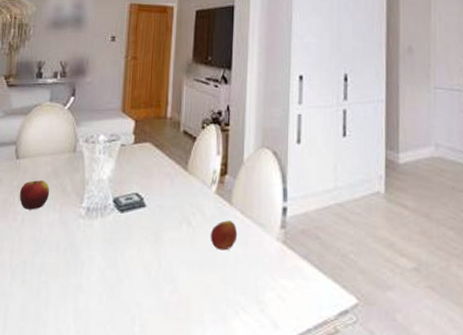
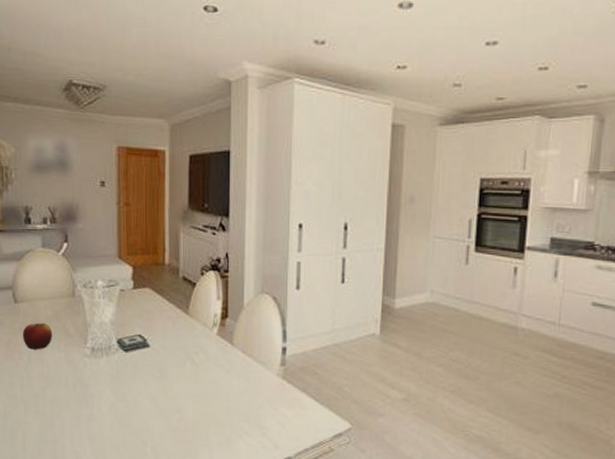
apple: present [210,220,238,251] -> none [213,359,240,385]

